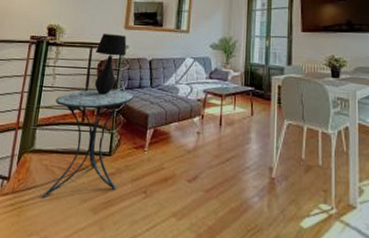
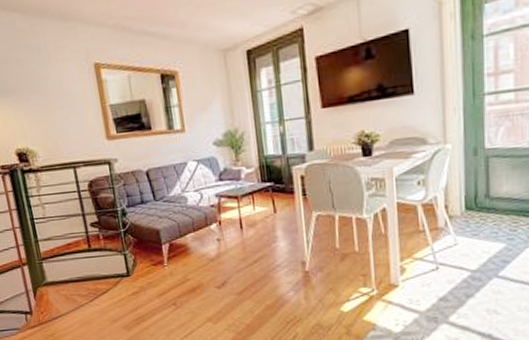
side table: present [42,89,134,198] -> none [52,209,145,324]
table lamp: present [94,33,127,95] -> none [80,147,117,218]

